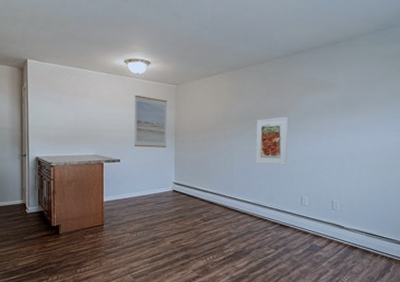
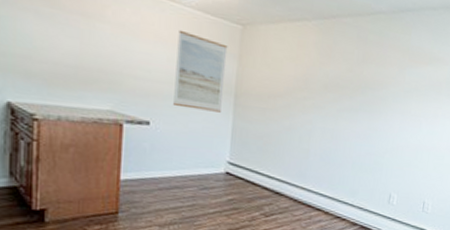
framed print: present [255,117,289,165] -> none [339,90,386,153]

